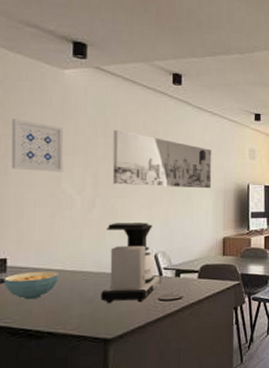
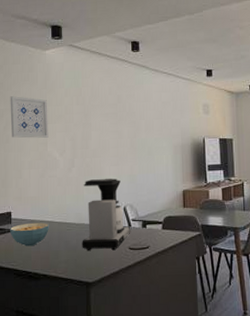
wall art: present [112,129,212,189] -> none [85,97,170,146]

